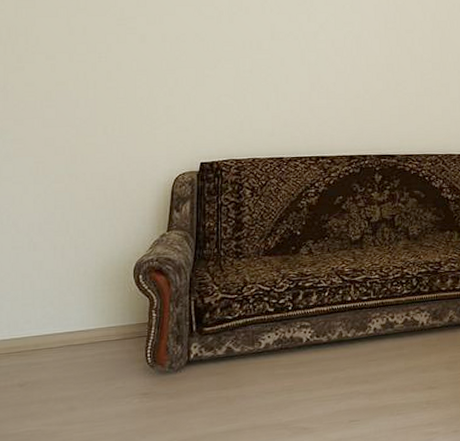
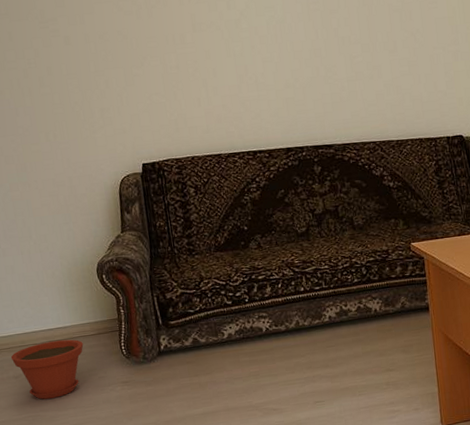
plant pot: none [19,344,105,412] -> present [10,339,84,400]

